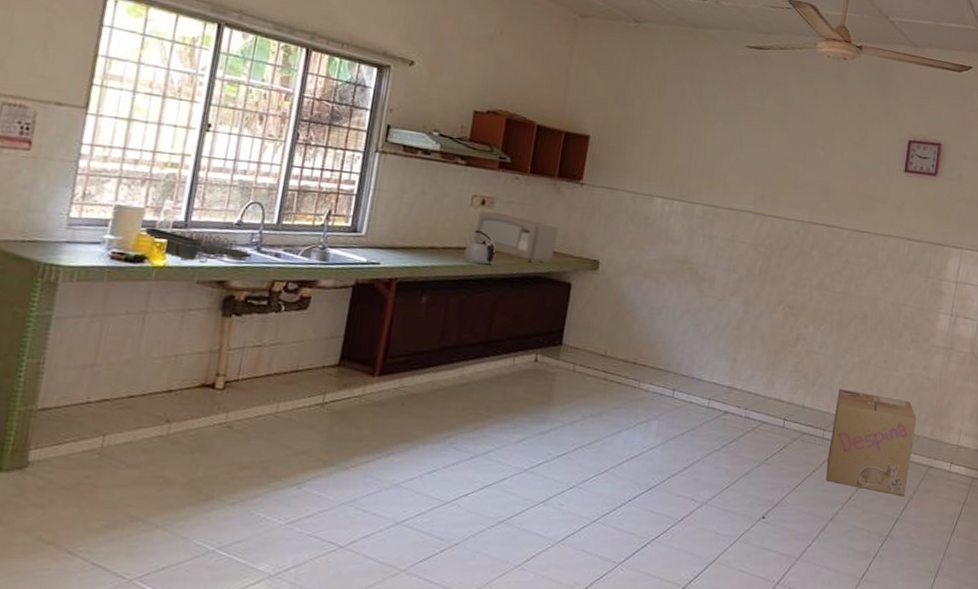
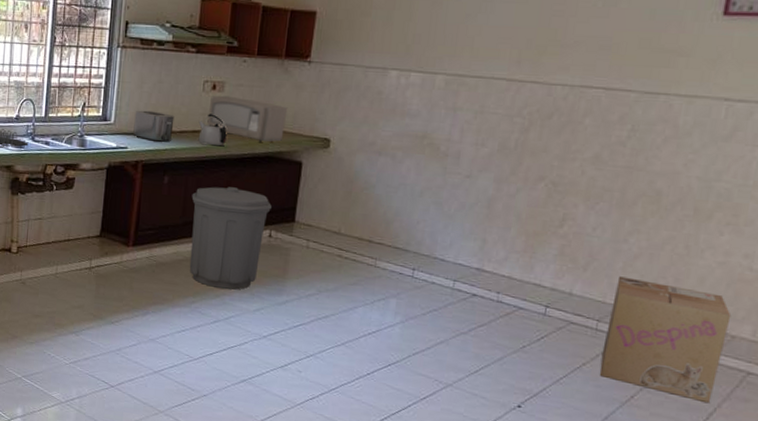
toaster: none [387,222,438,259] -> present [133,110,175,142]
trash can: none [445,308,539,420] -> present [189,186,272,290]

